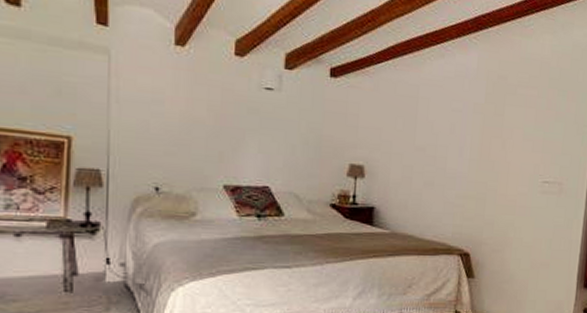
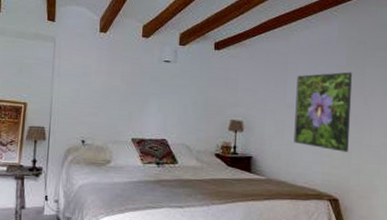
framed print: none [423,111,491,202] -> present [294,72,353,152]

